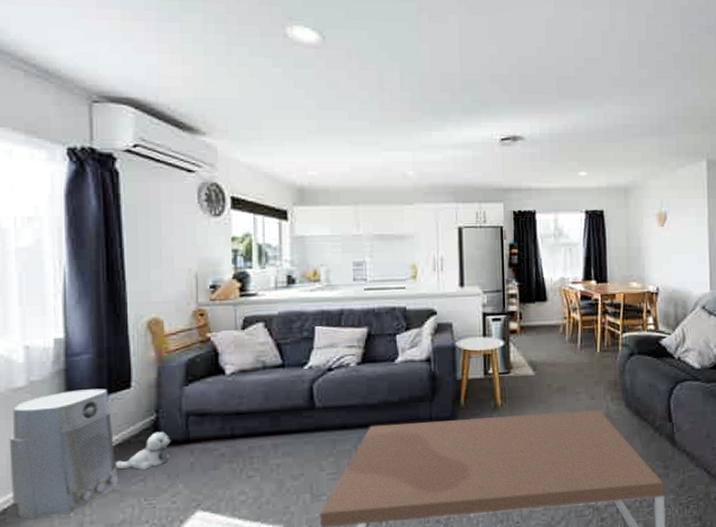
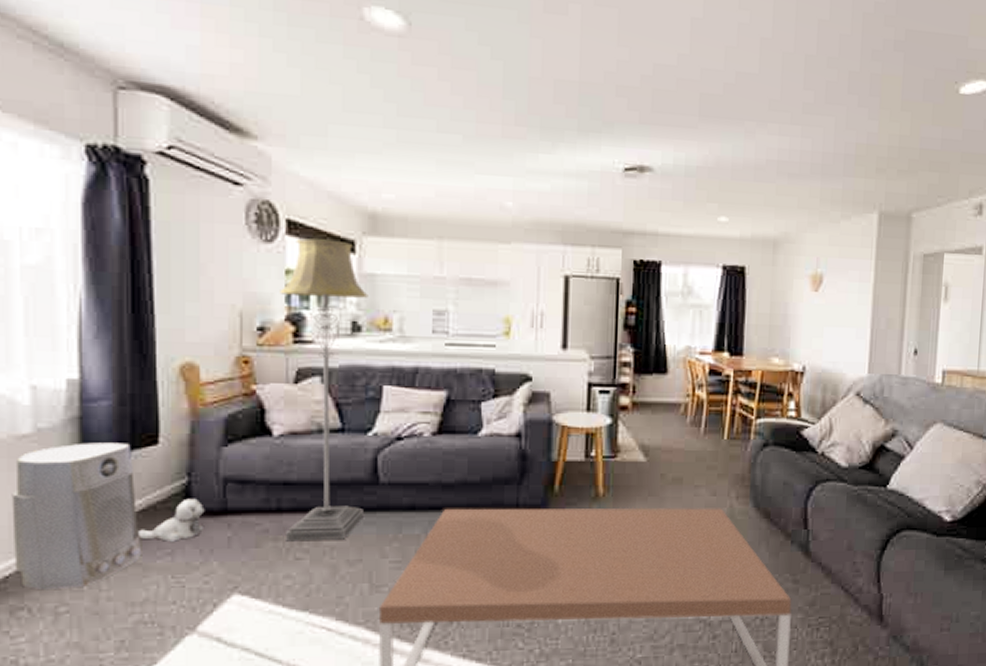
floor lamp: none [227,211,303,463] -> present [279,238,368,542]

